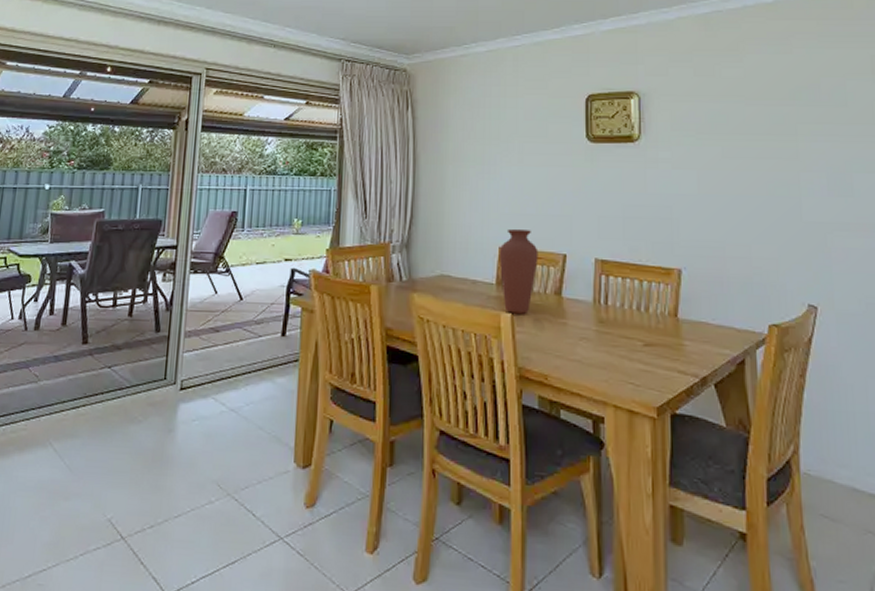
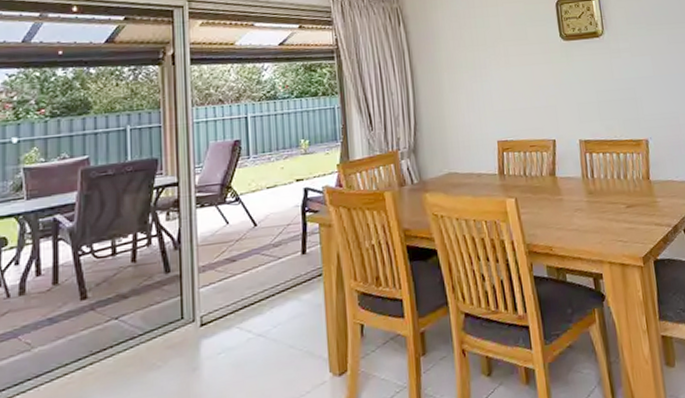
vase: present [498,229,539,314] -> none [497,122,533,198]

